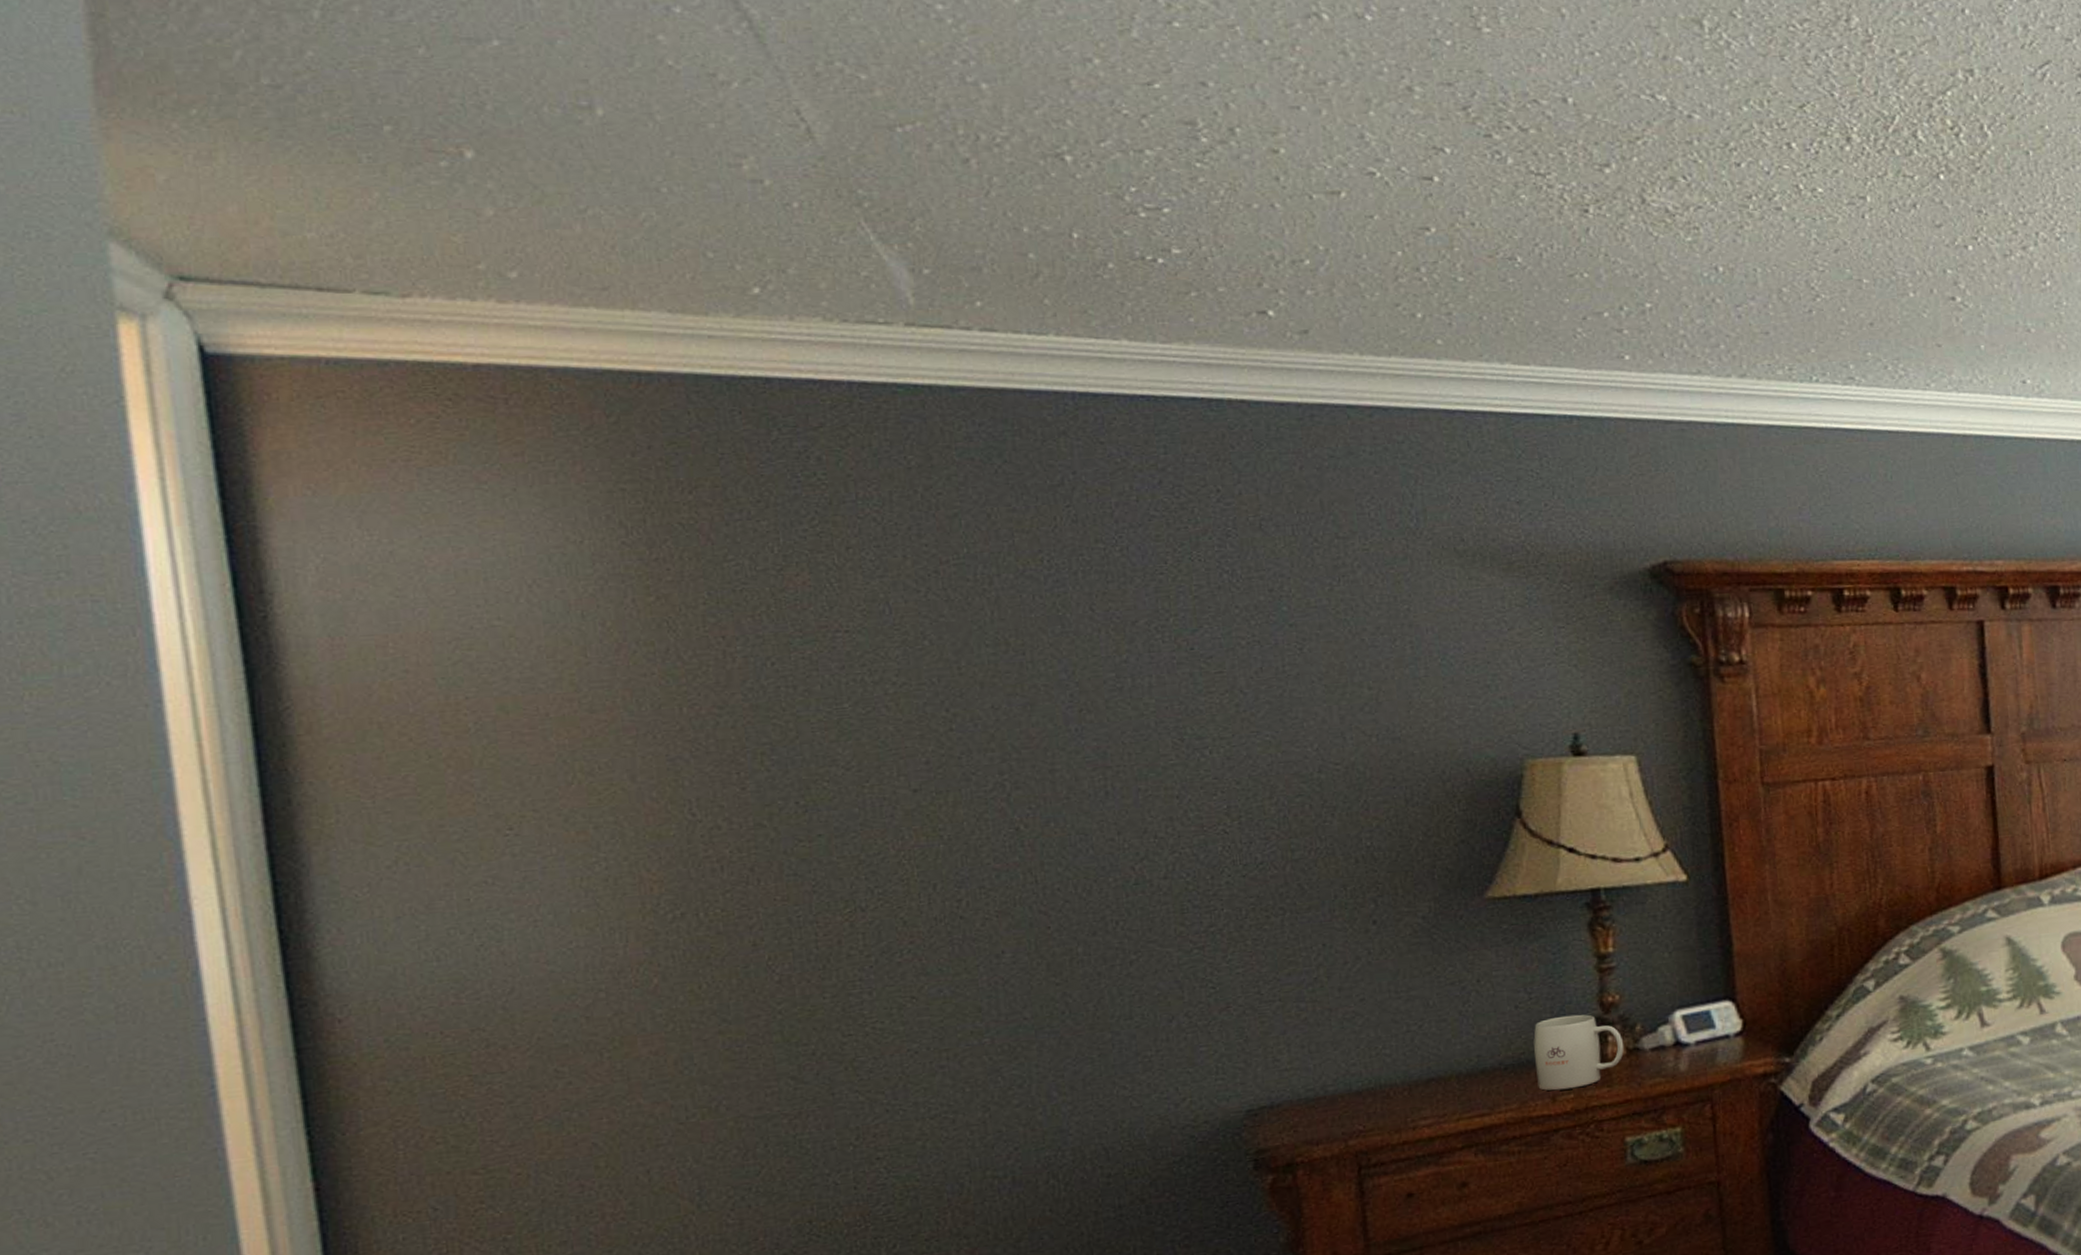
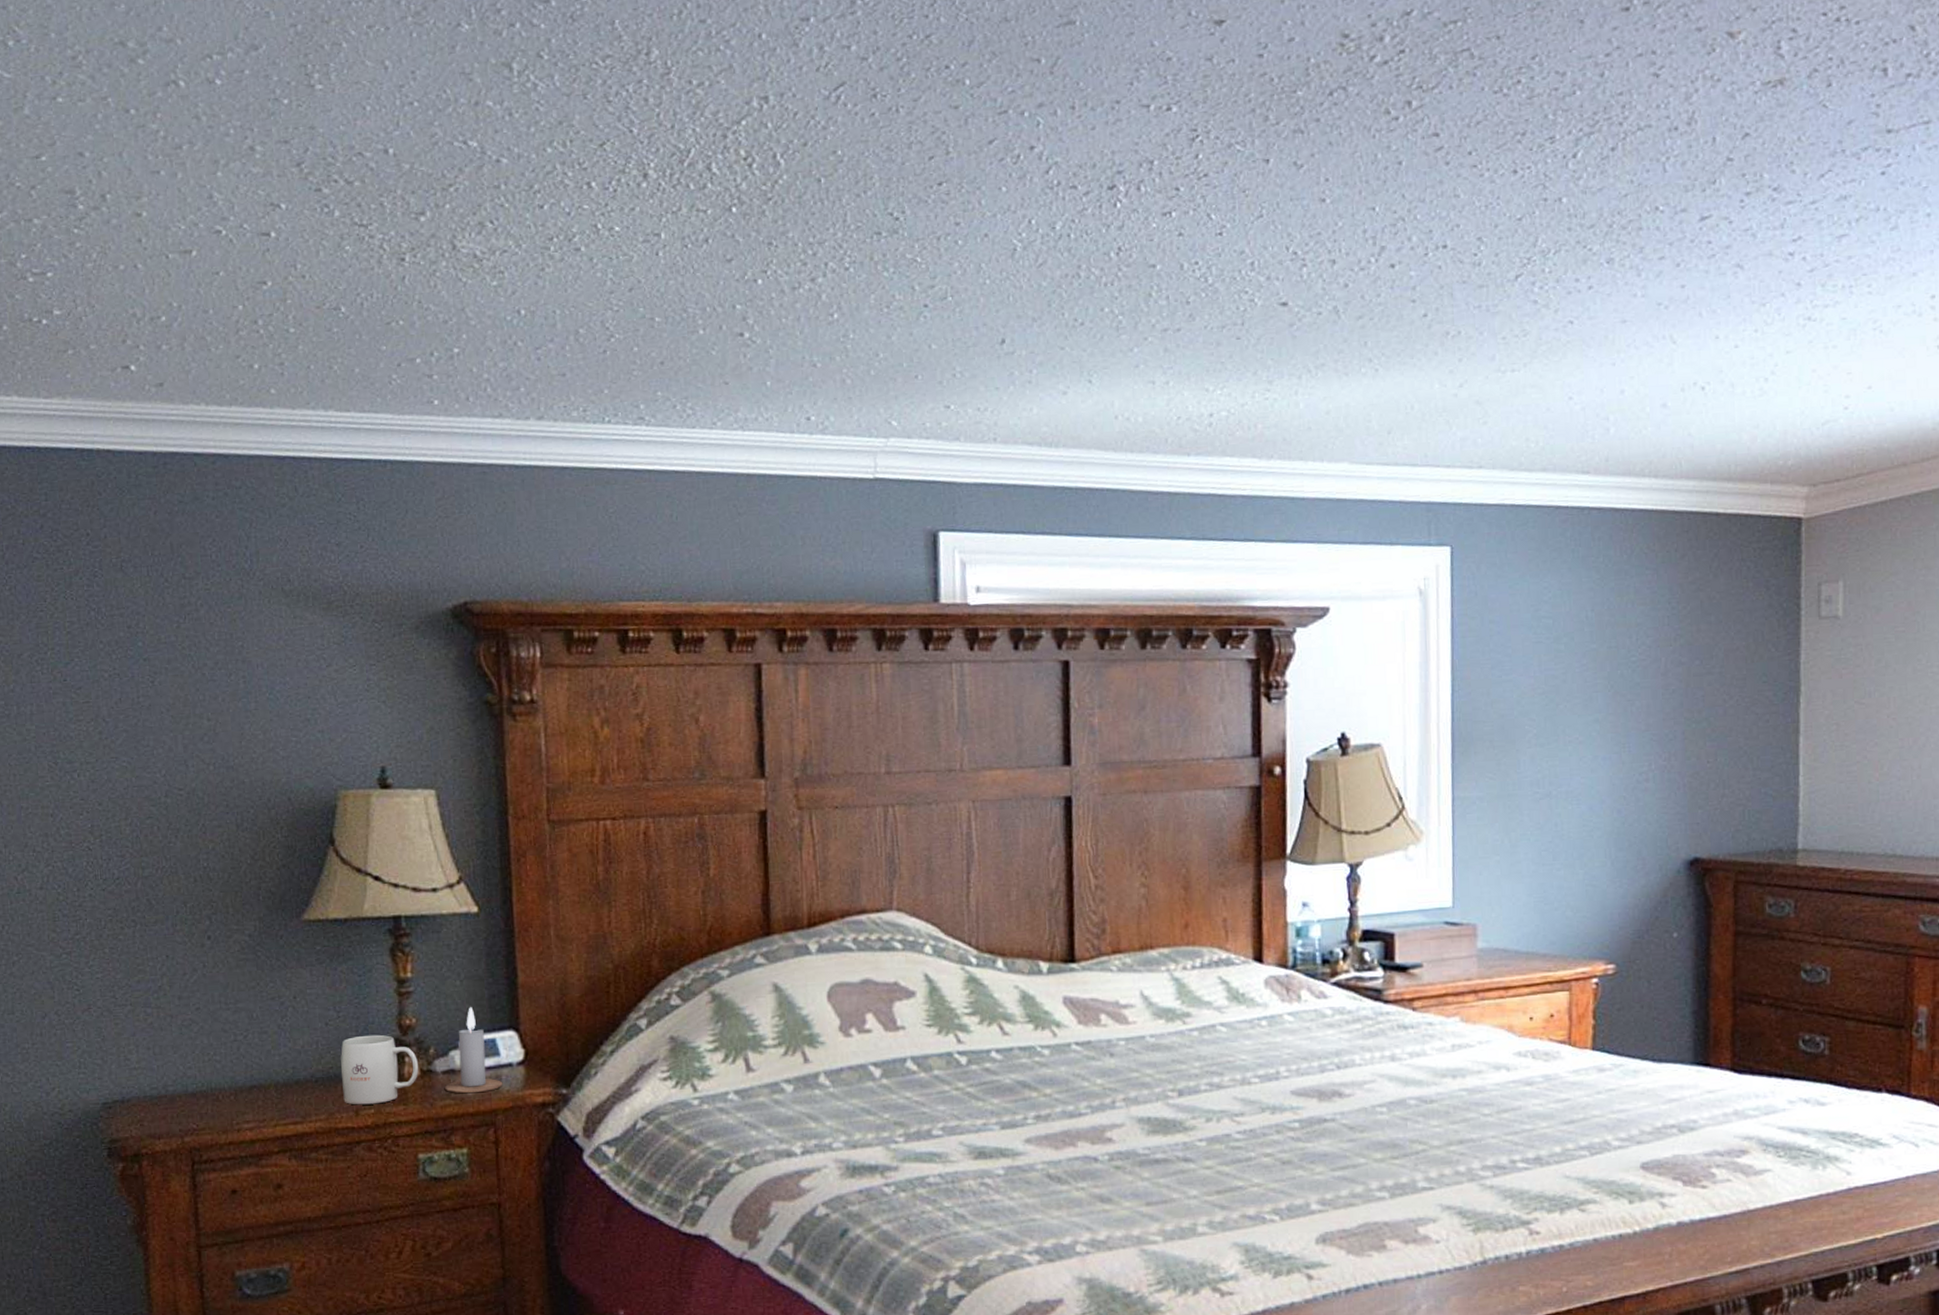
candle: none [1653,979,1720,1071] -> present [444,1007,503,1094]

